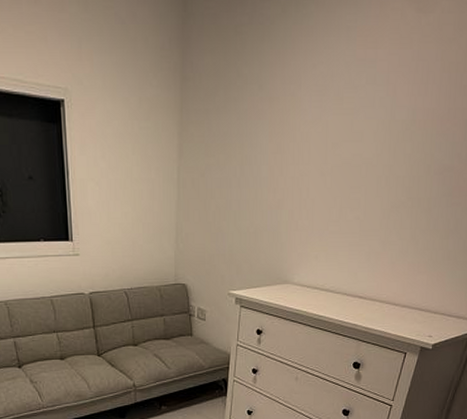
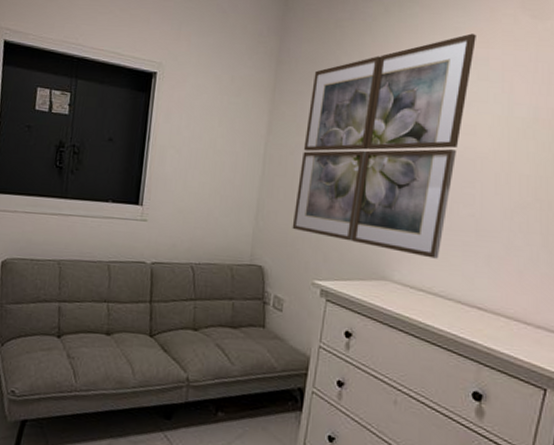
wall art: none [208,33,366,260] -> present [292,33,476,259]

